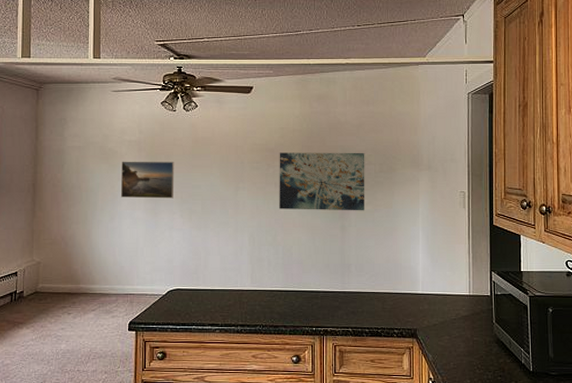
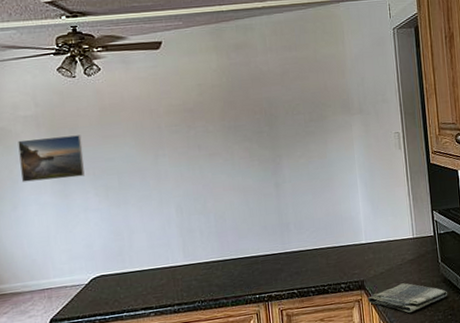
wall art: present [279,152,365,211] -> none [199,102,298,174]
dish towel: none [418,338,500,367] -> present [367,283,448,313]

